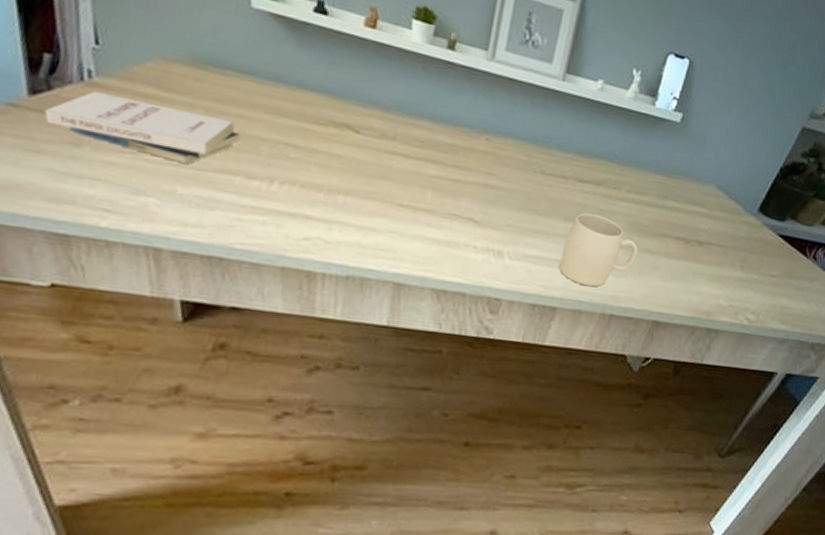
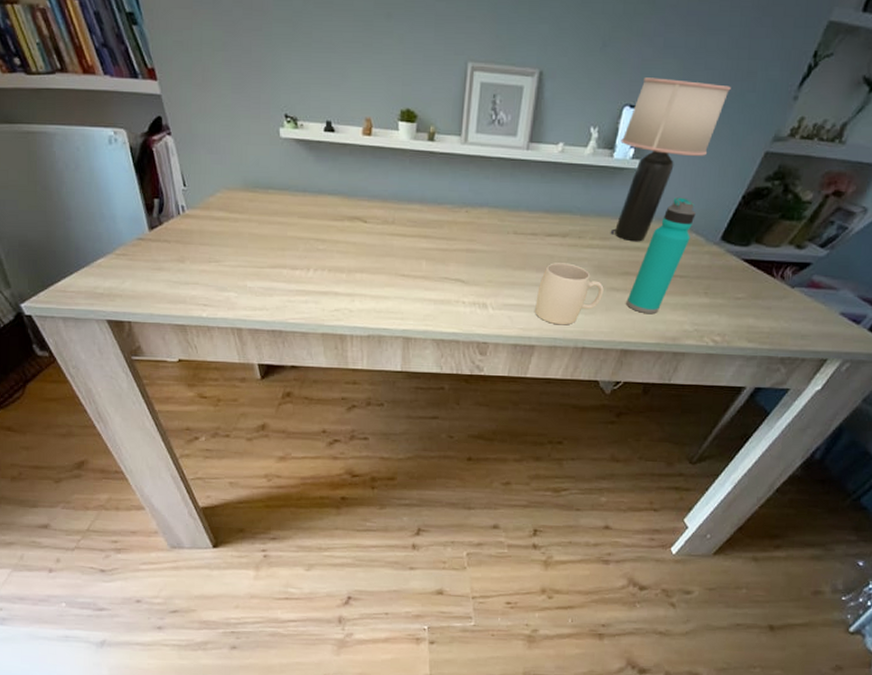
books: present [44,91,241,164] -> none [160,221,284,264]
table lamp: none [648,28,773,201] -> present [611,77,731,241]
water bottle: none [660,159,735,283] -> present [626,196,696,313]

